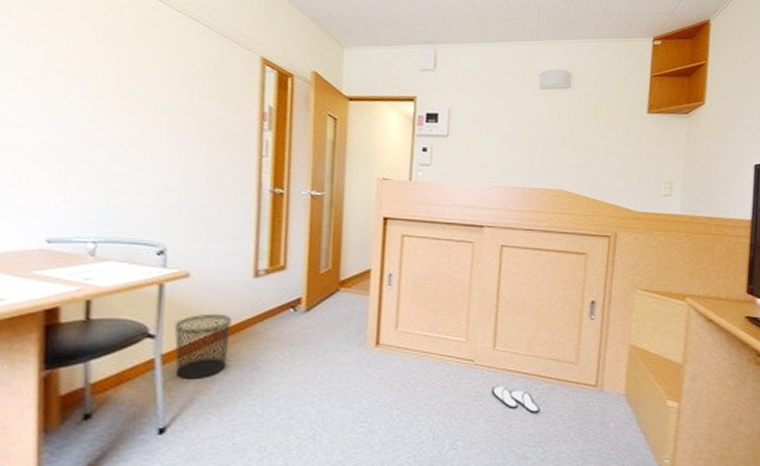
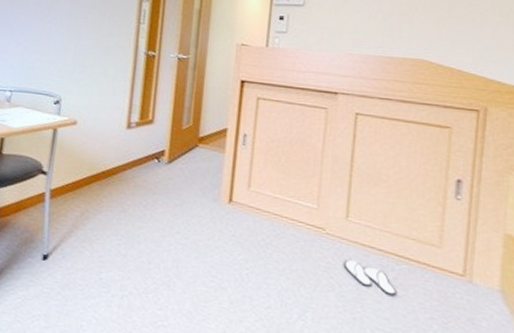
waste bin: present [174,313,232,379] -> none [60,157,107,215]

